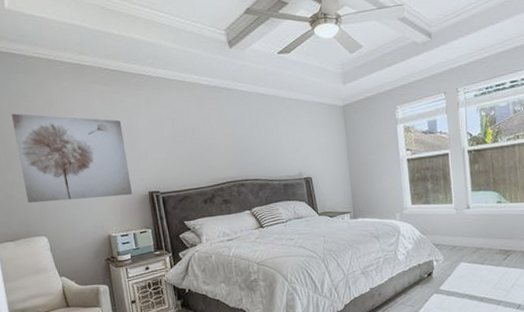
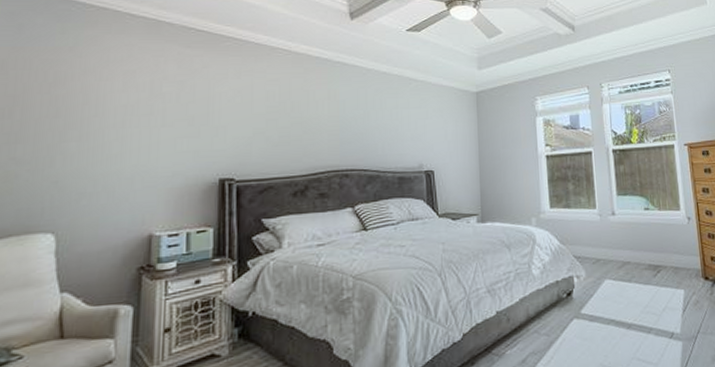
wall art: present [12,113,132,203] -> none [38,70,199,186]

